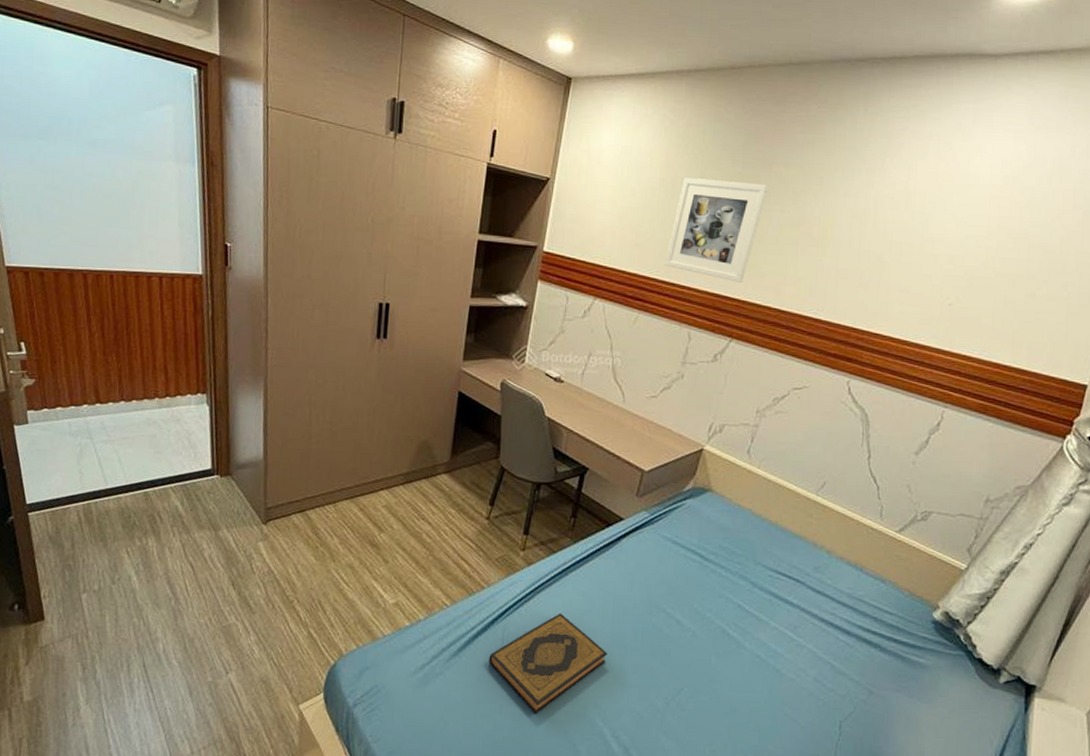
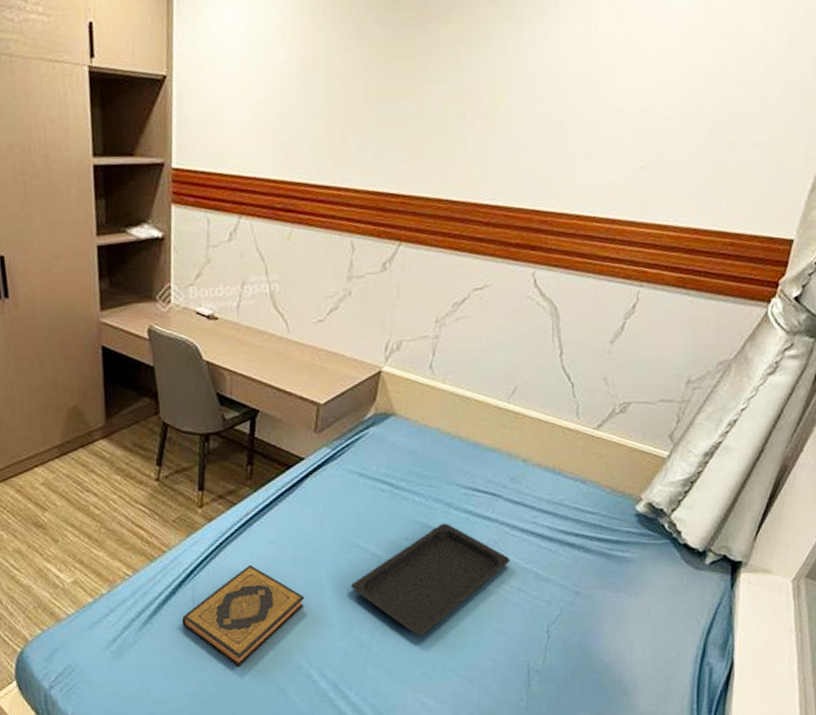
serving tray: none [653,601,808,711] -> present [351,523,510,636]
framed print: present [664,178,769,282] -> none [314,49,426,175]

